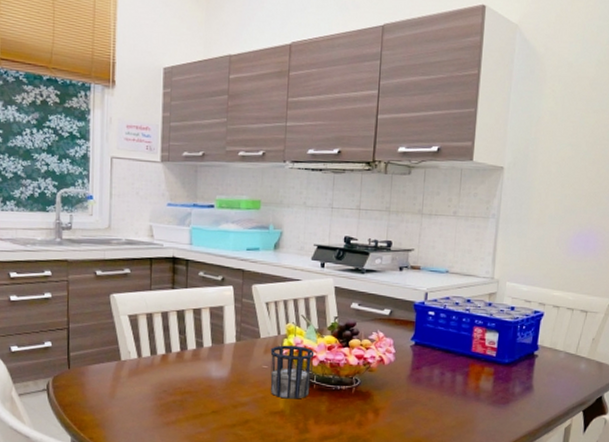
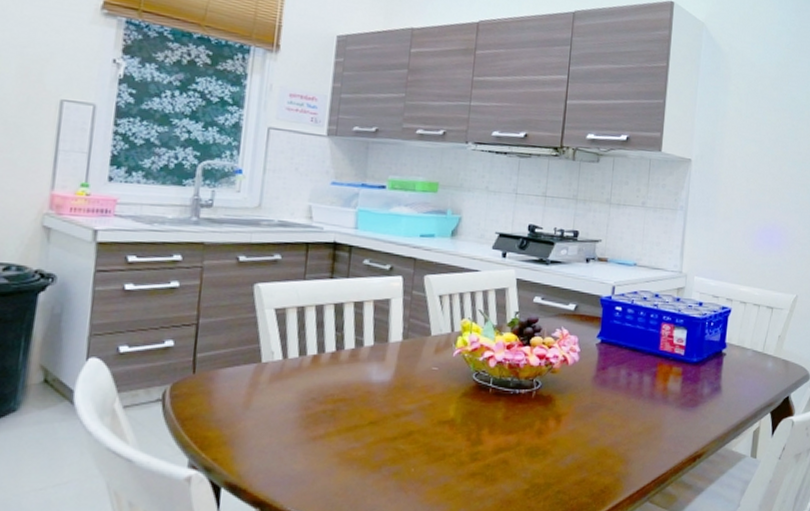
cup: present [270,345,315,399] -> none [440,343,492,406]

